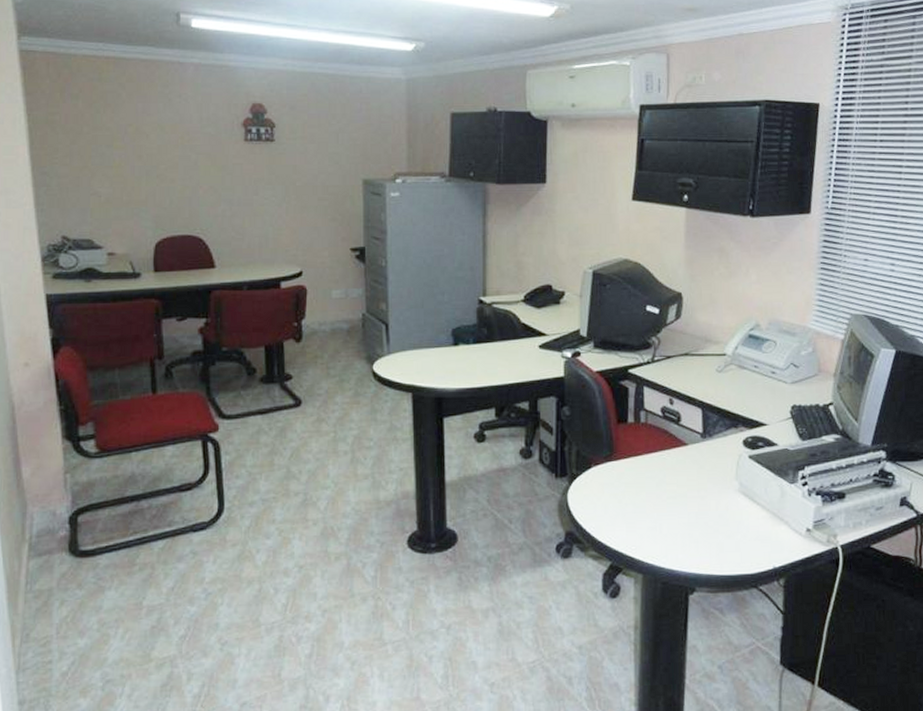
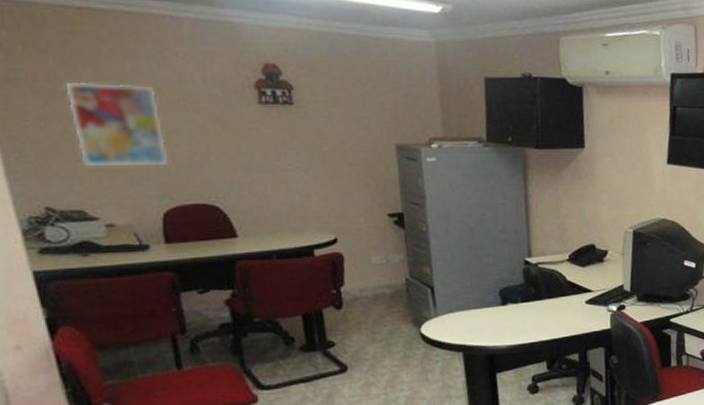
wall art: none [89,123,164,199] -> present [65,82,168,166]

